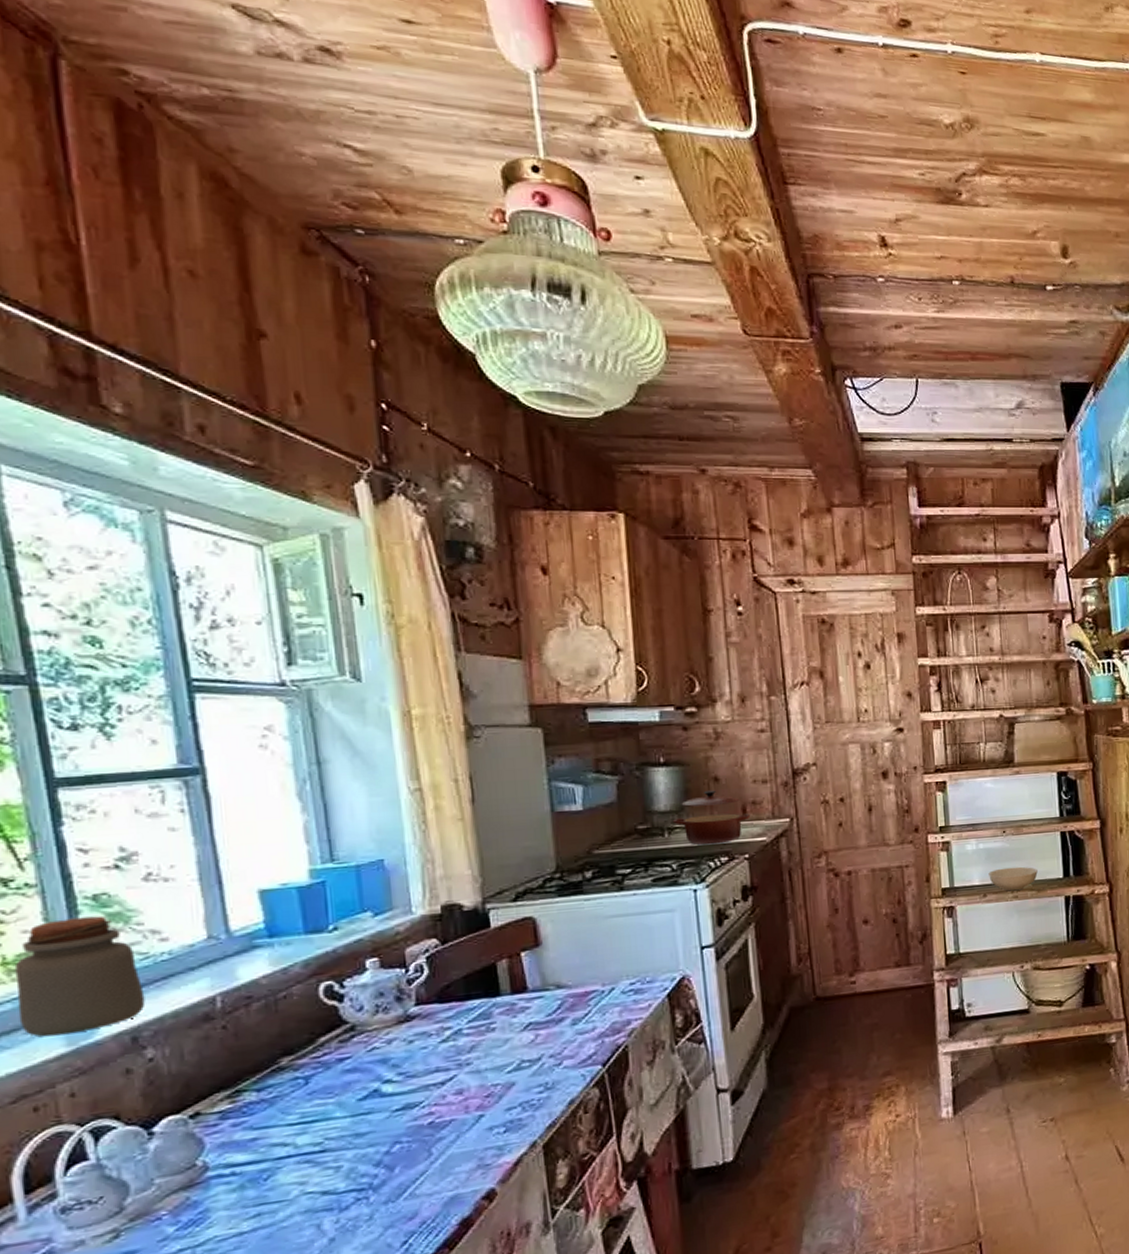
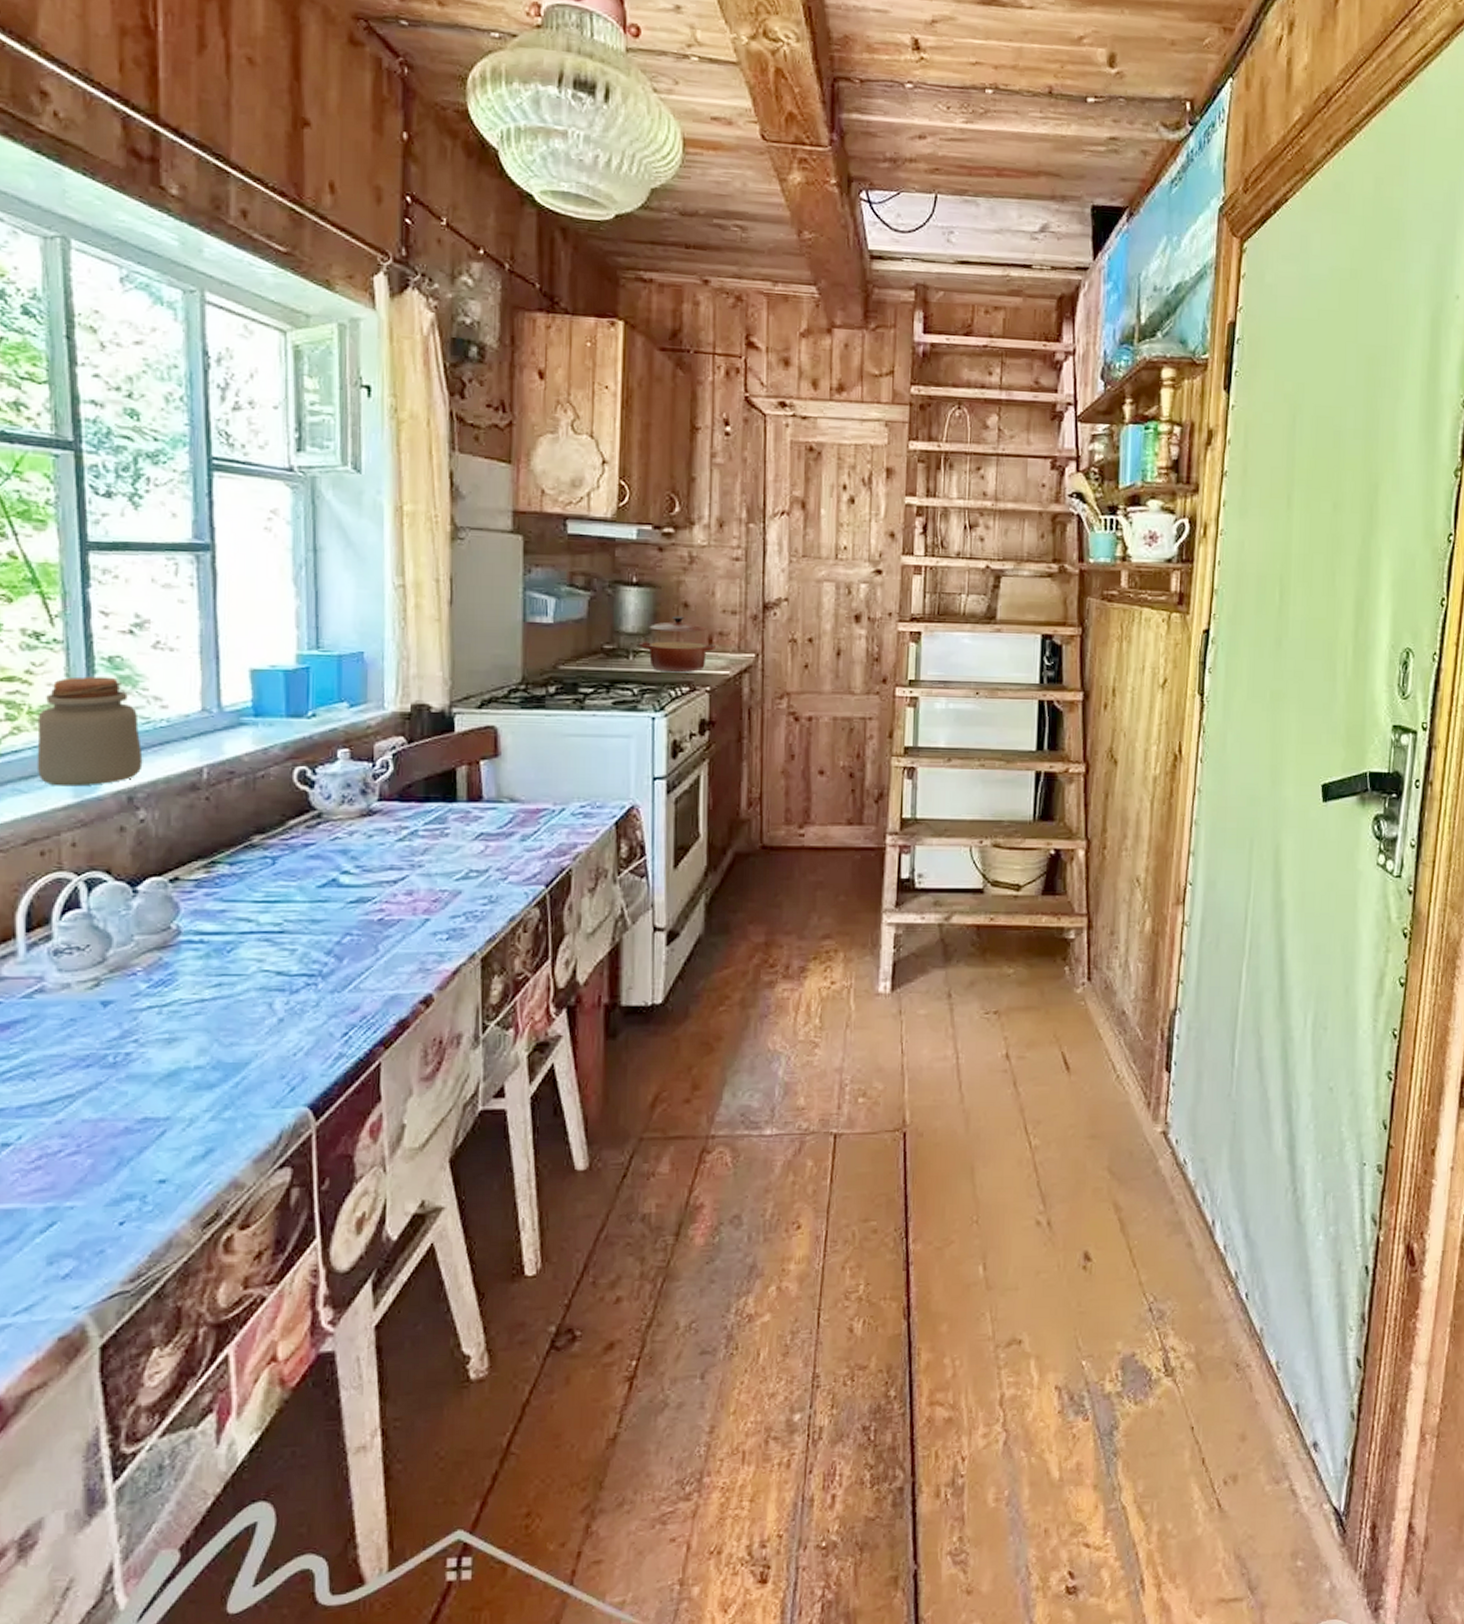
bowl: present [988,866,1038,891] -> none [956,732,1009,759]

